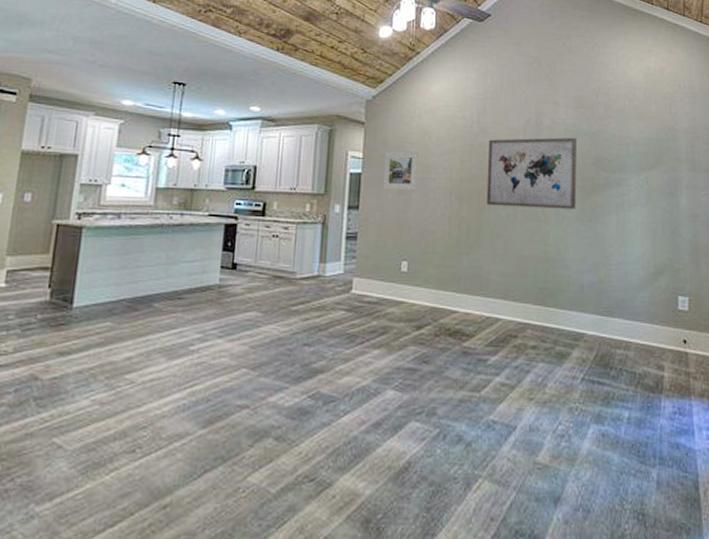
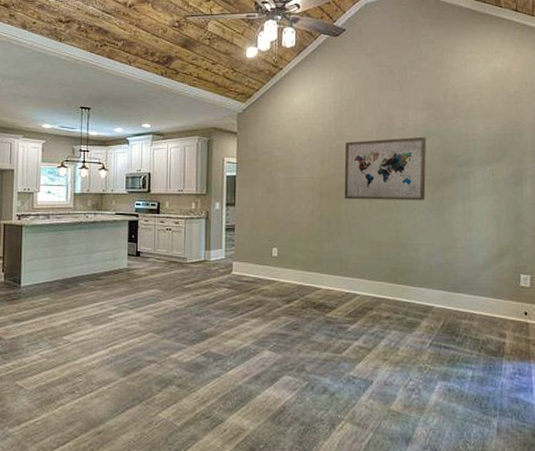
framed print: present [383,150,418,191] -> none [254,154,284,190]

